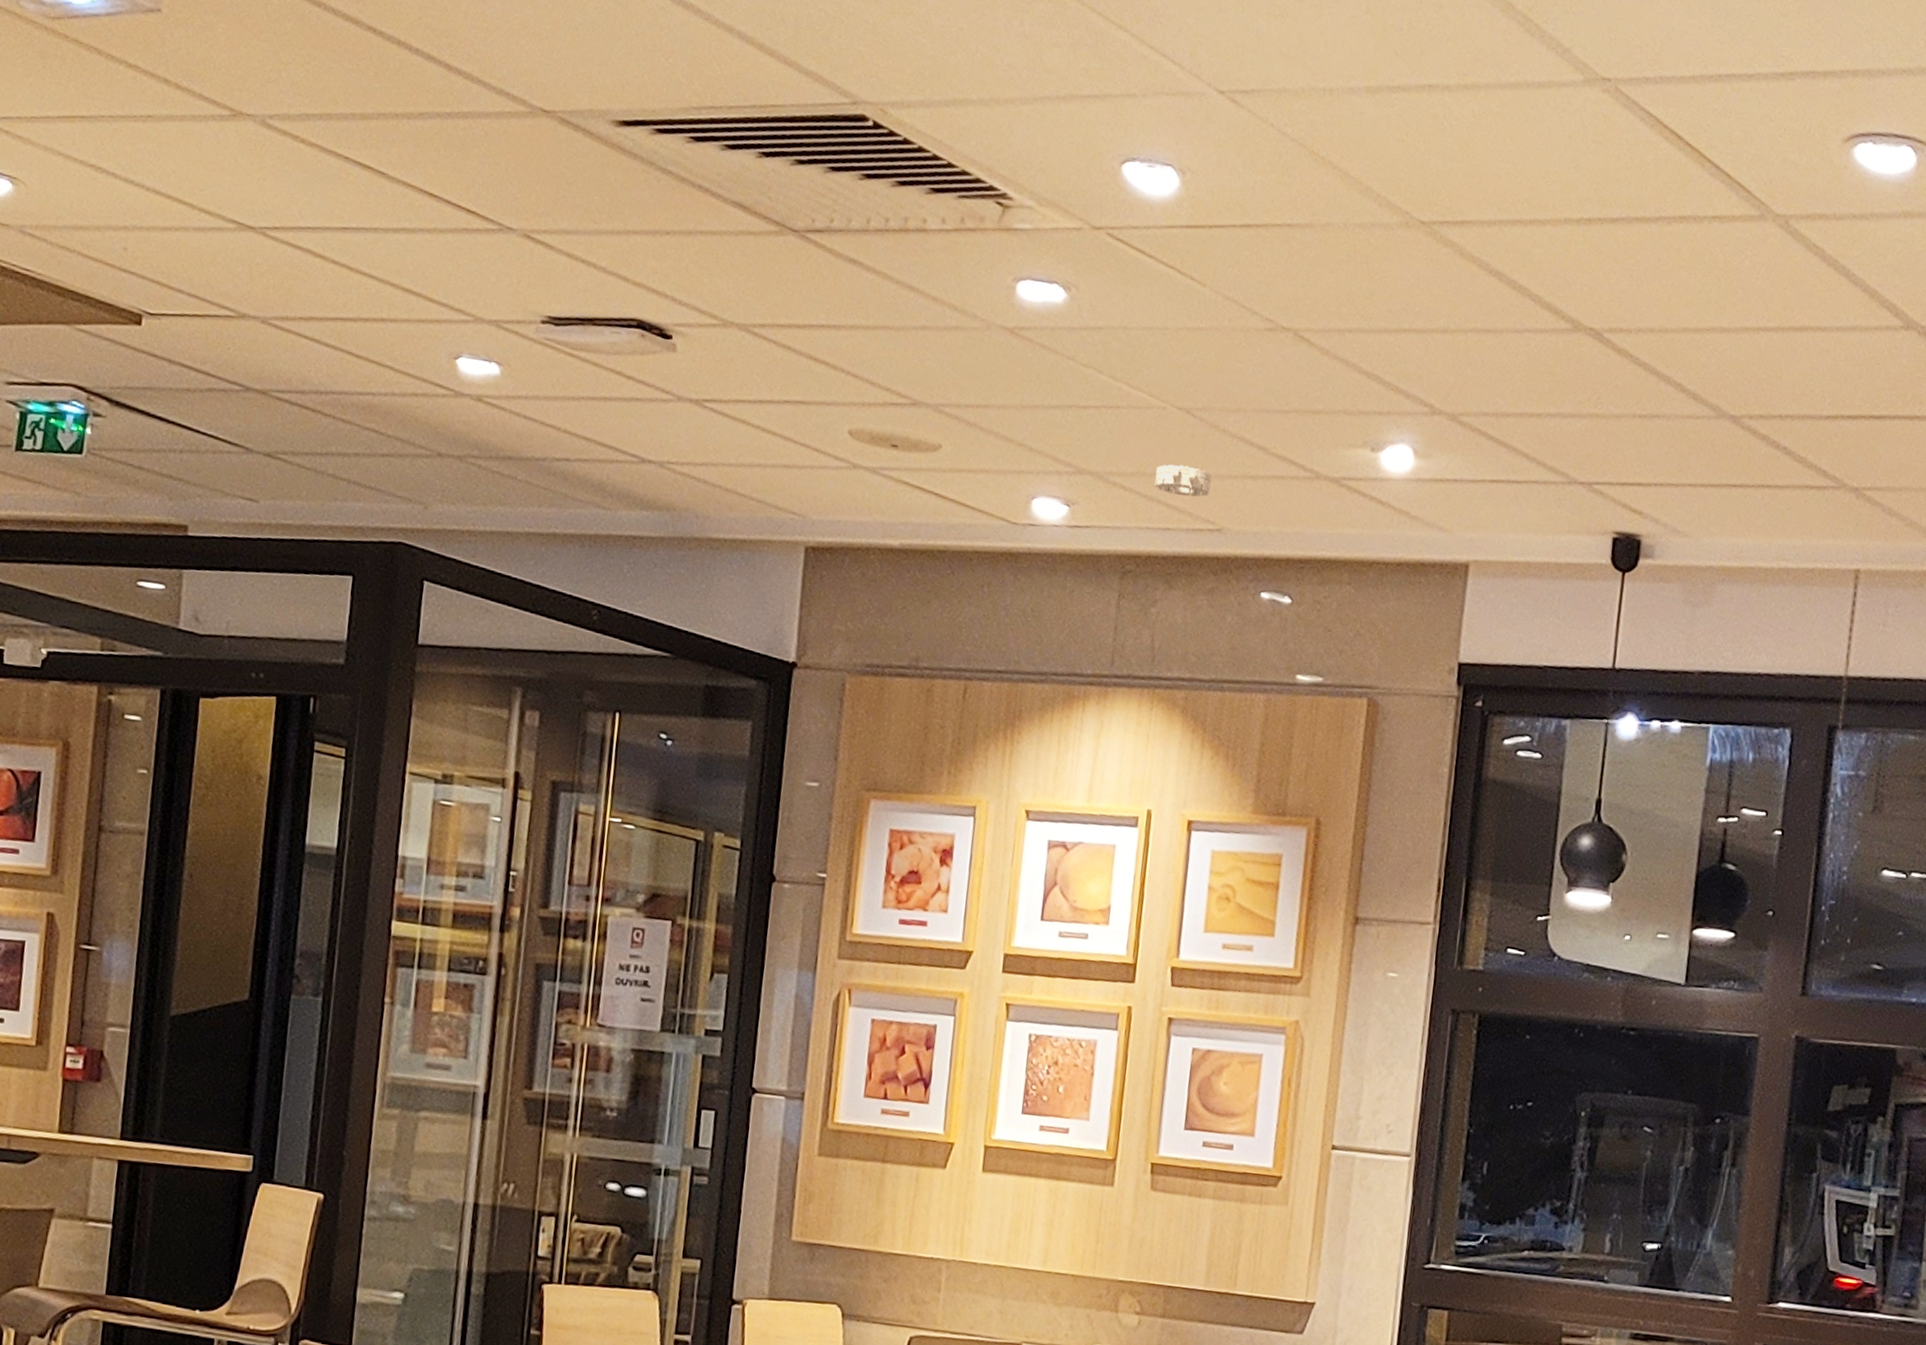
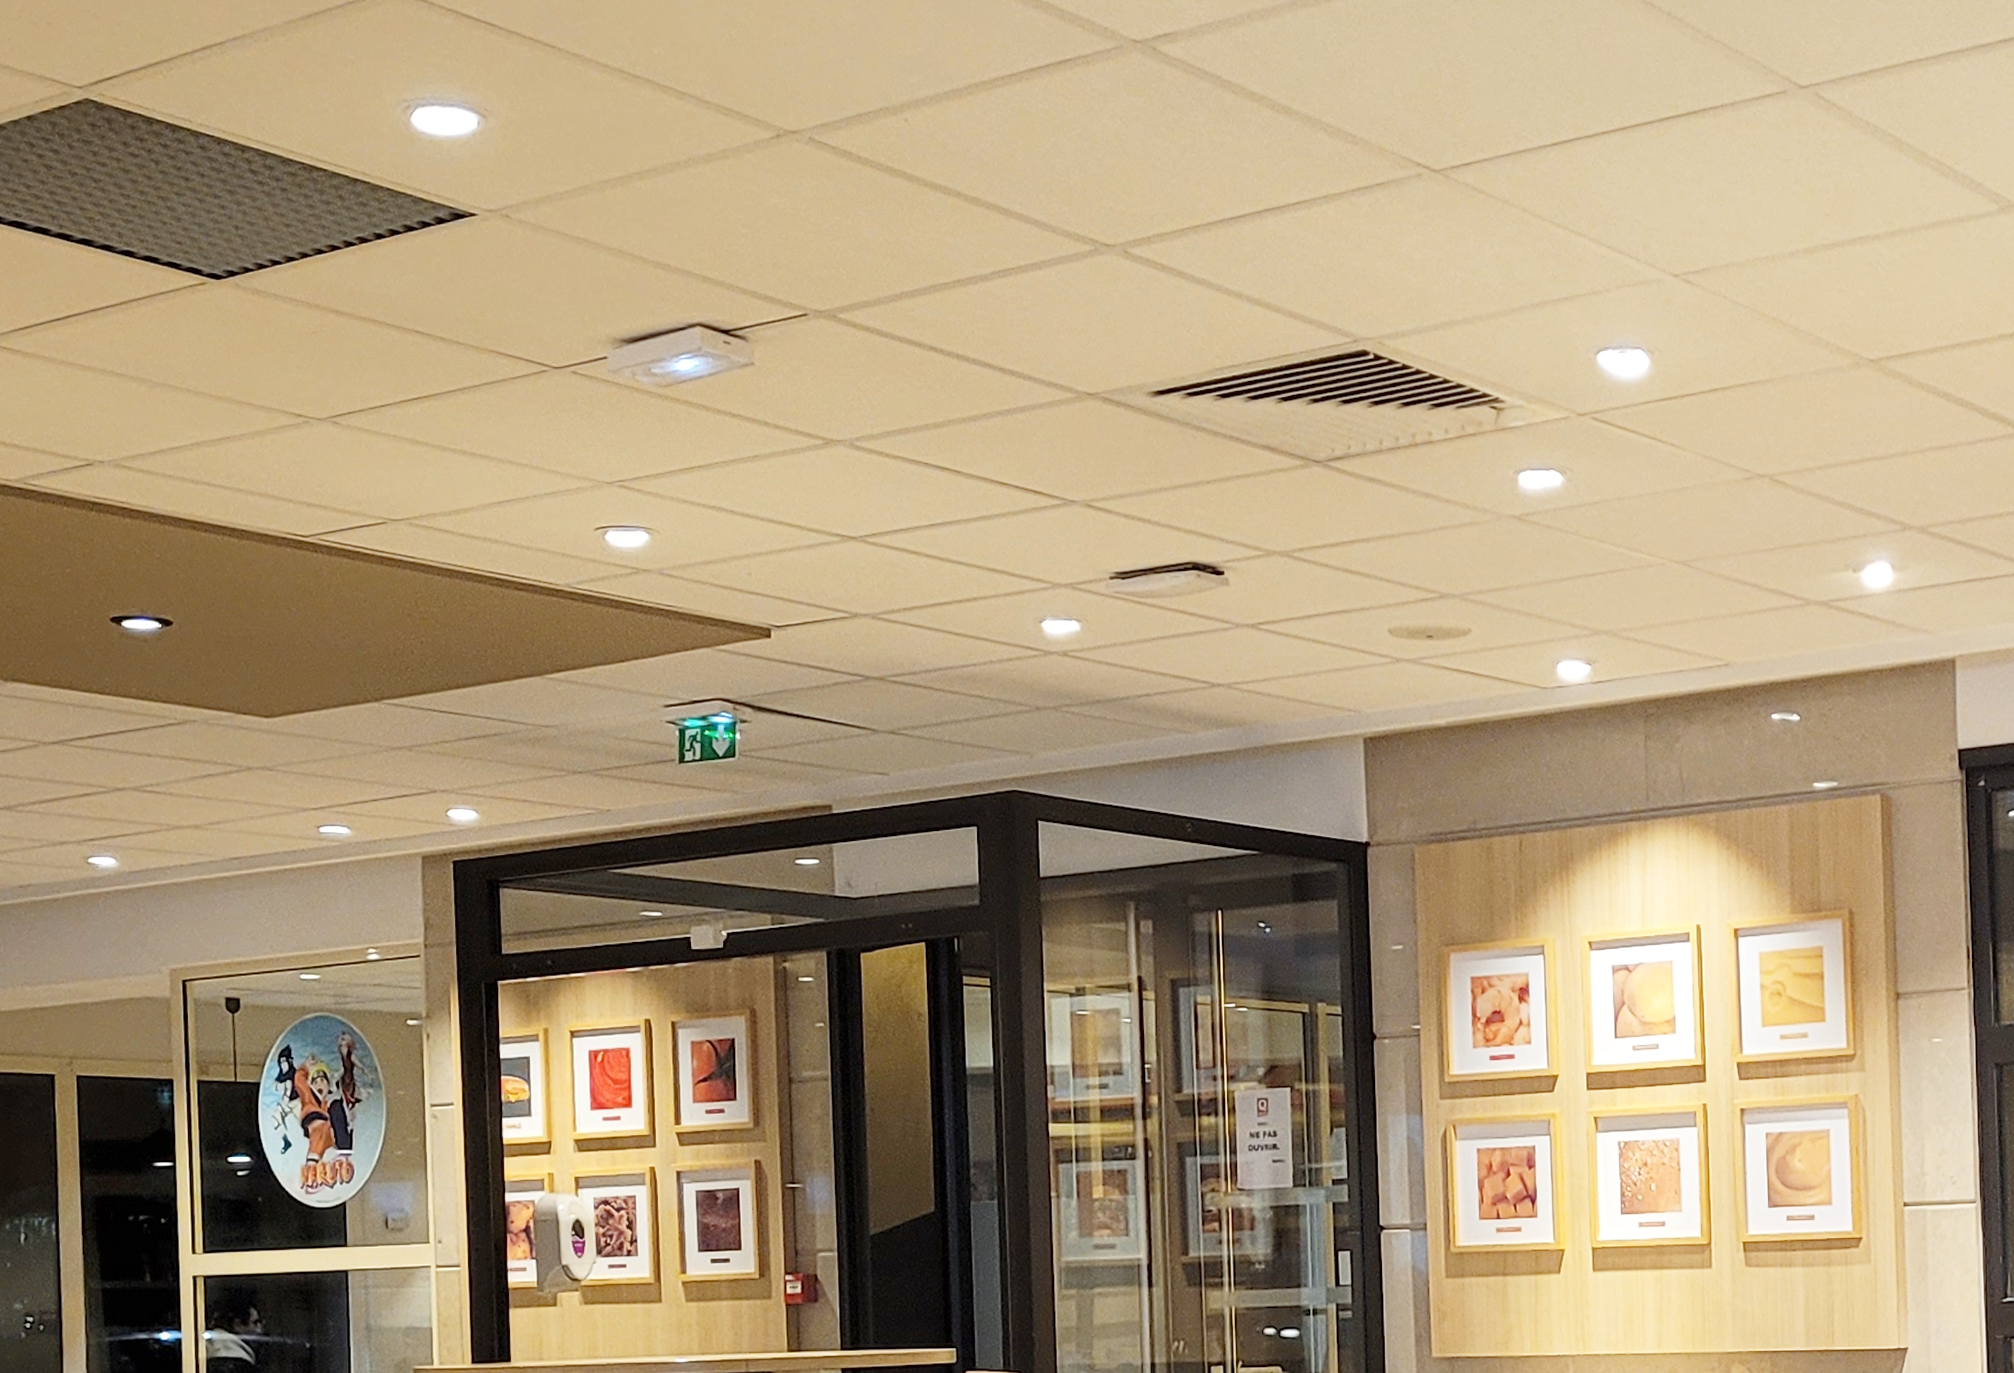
smoke detector: present [1154,464,1212,497] -> none [1664,612,1714,639]

